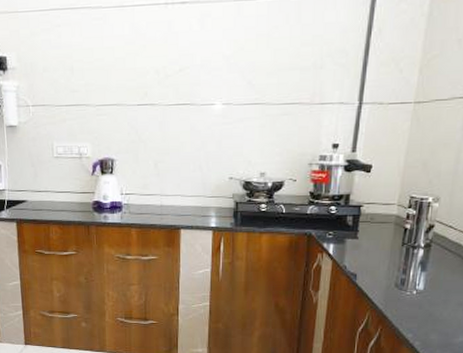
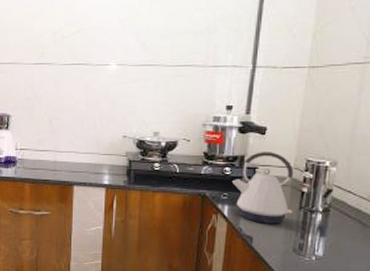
kettle: none [338,189,398,261] -> present [233,152,294,224]

